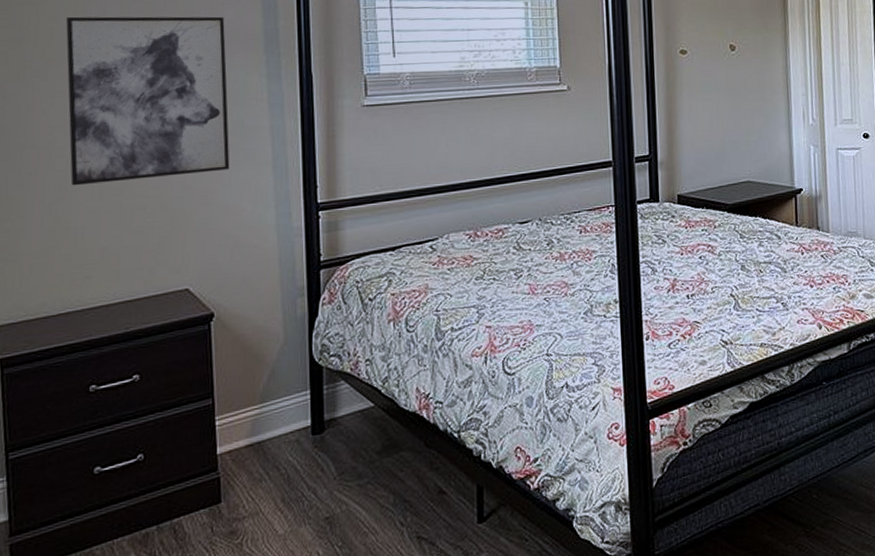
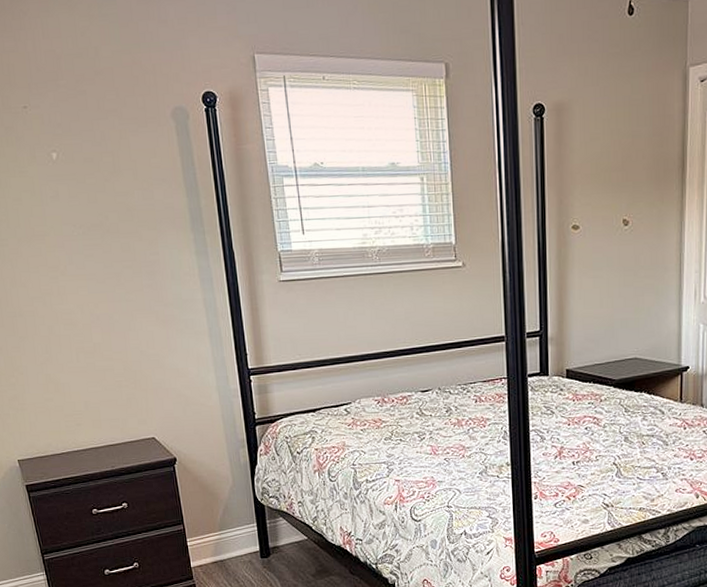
wall art: present [65,16,230,186] -> none [27,196,175,349]

